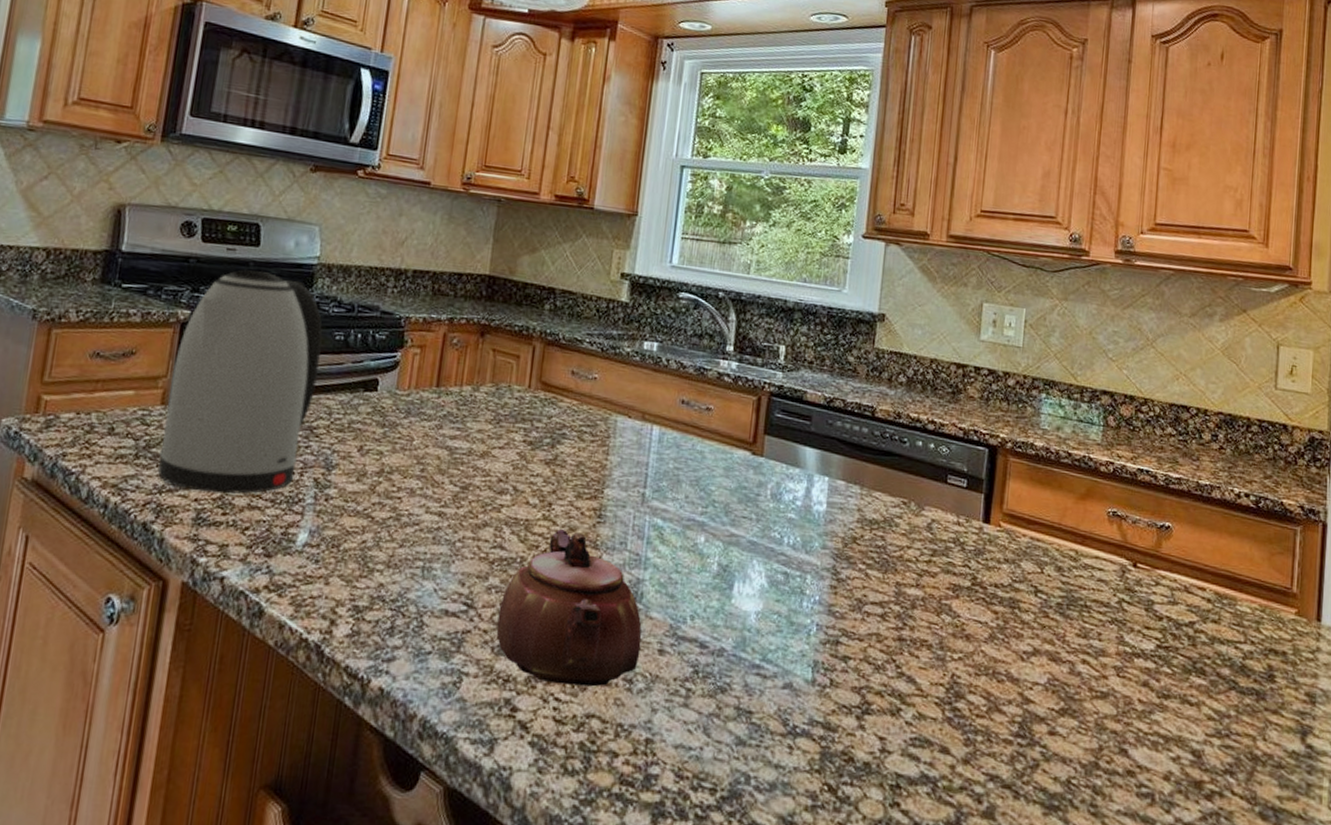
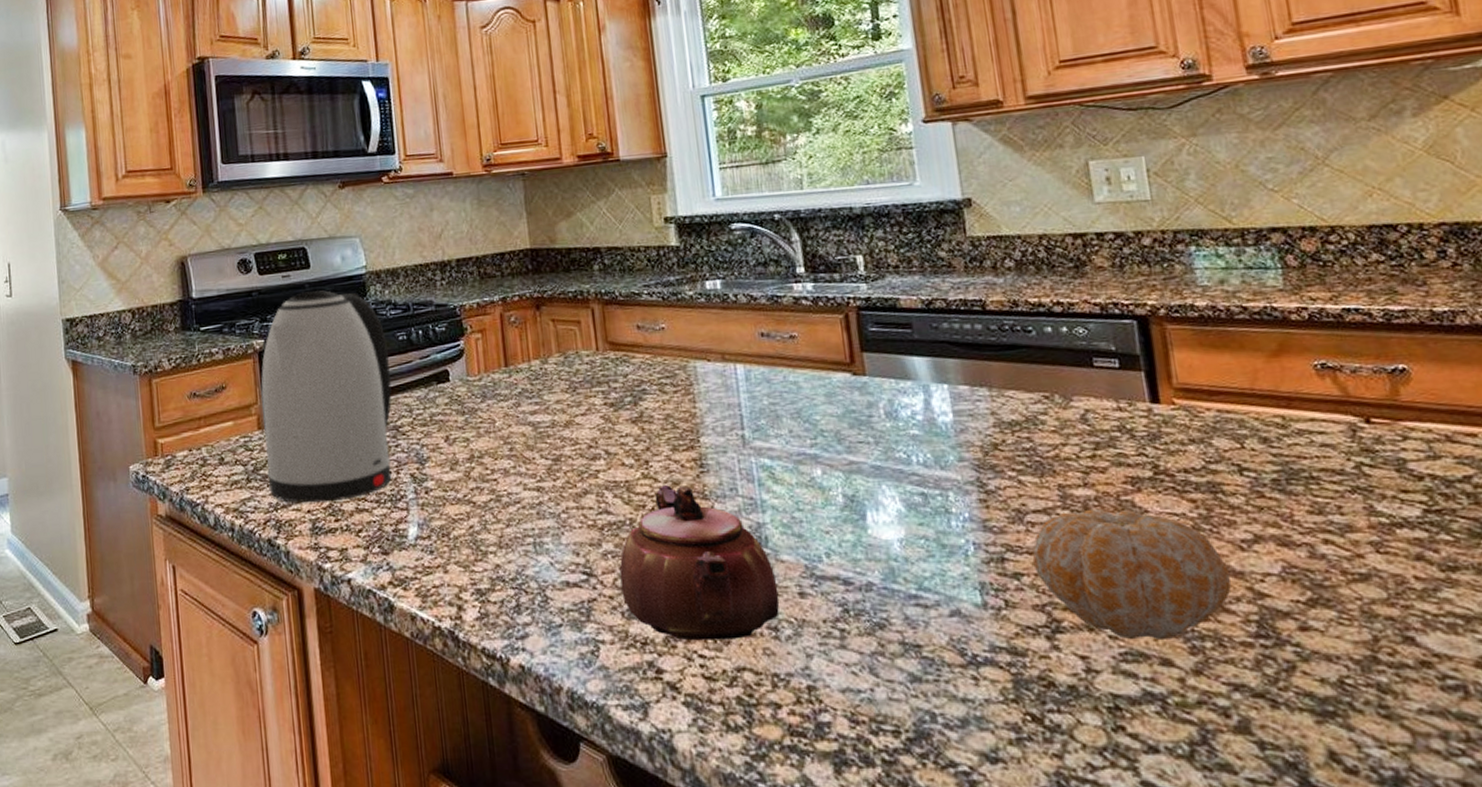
fruit: none [860,607,1008,731] -> present [1032,508,1231,641]

